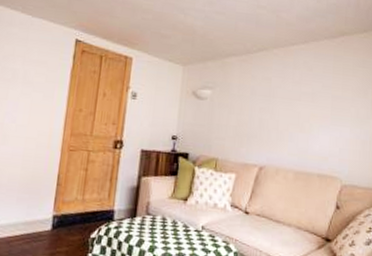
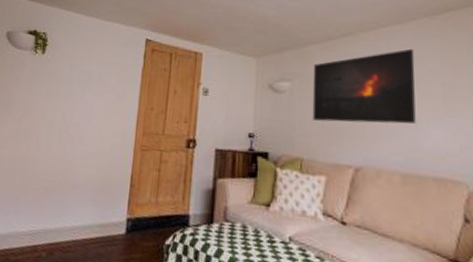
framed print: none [228,65,314,130] -> present [312,48,416,124]

